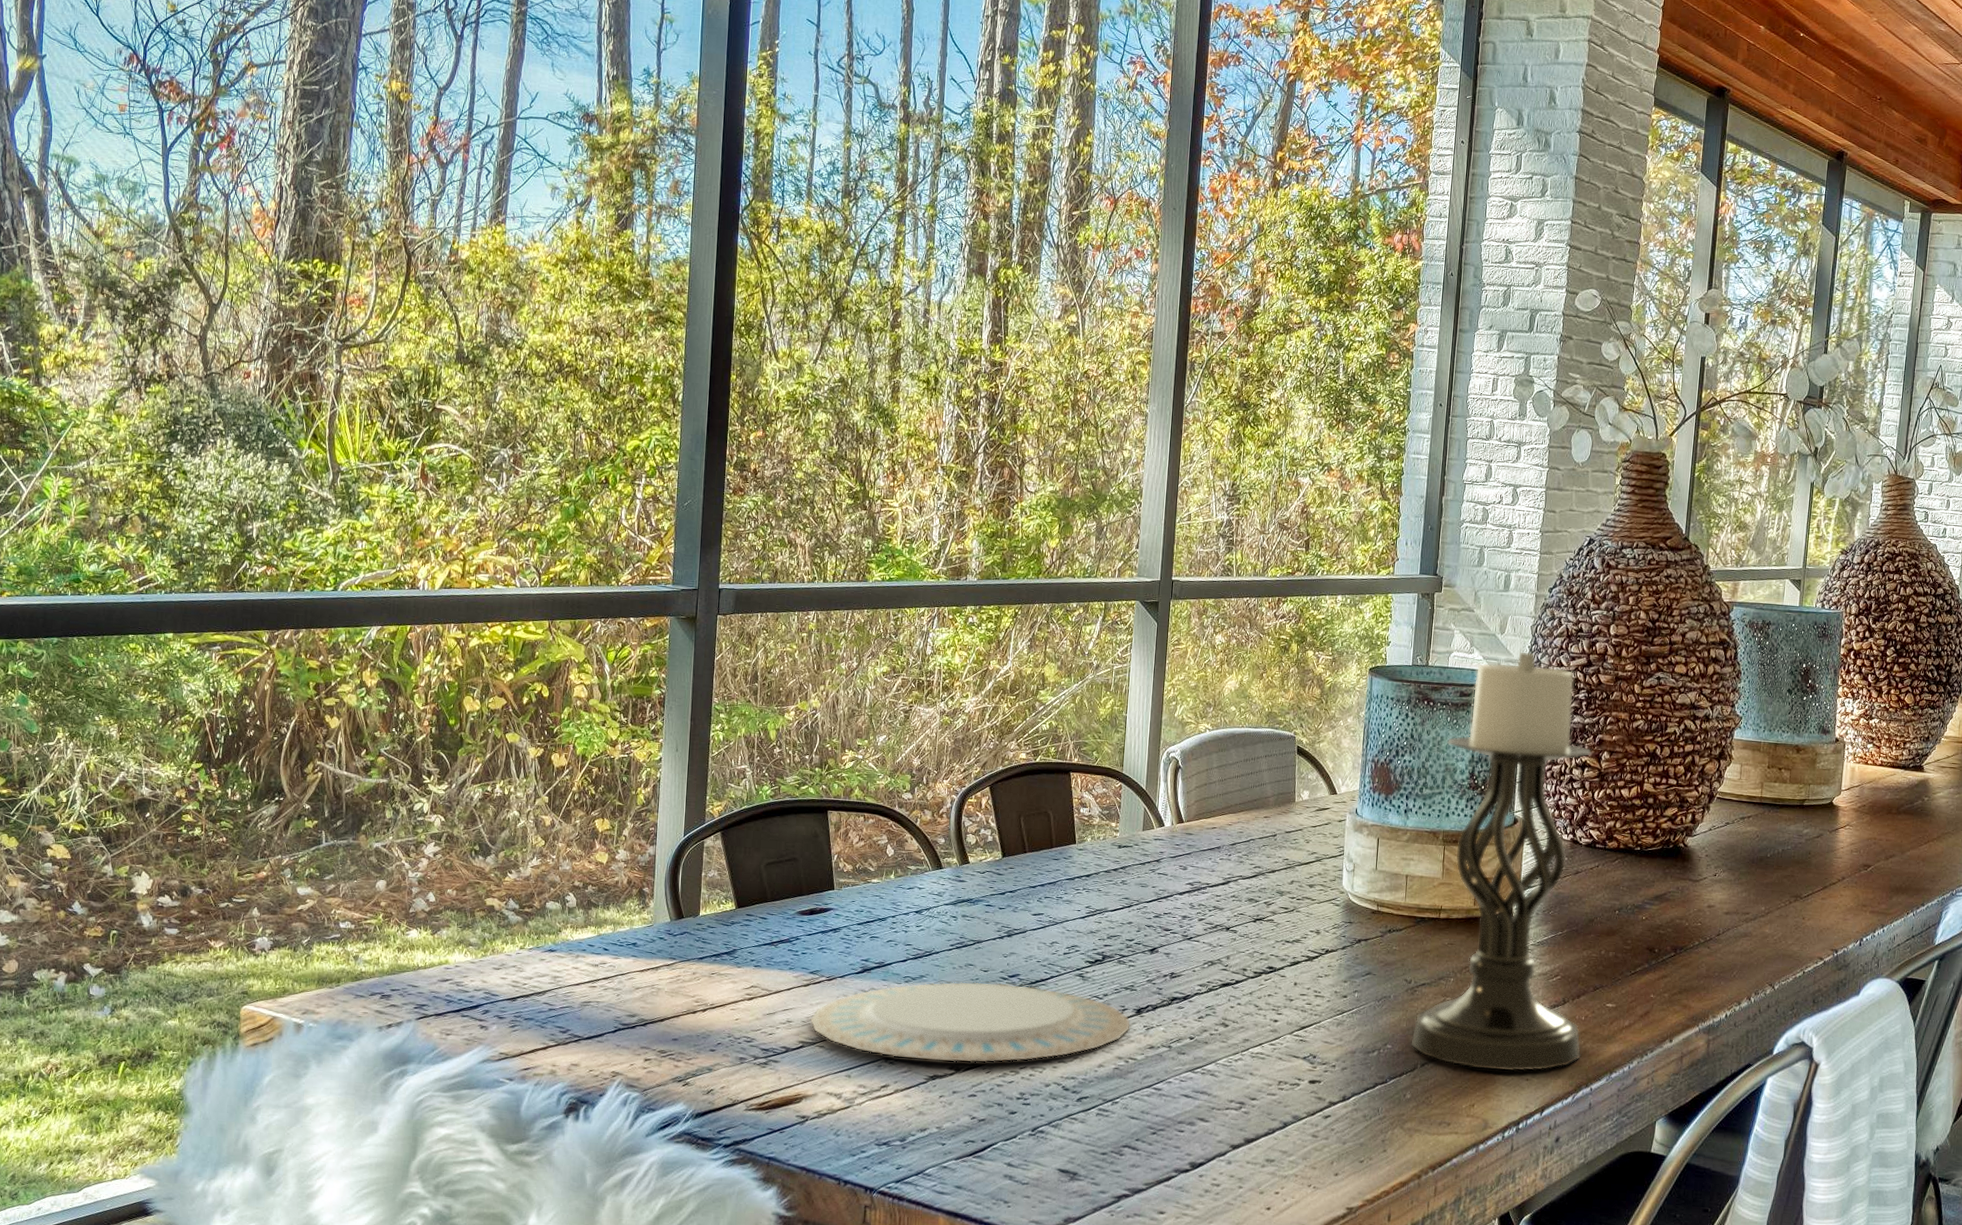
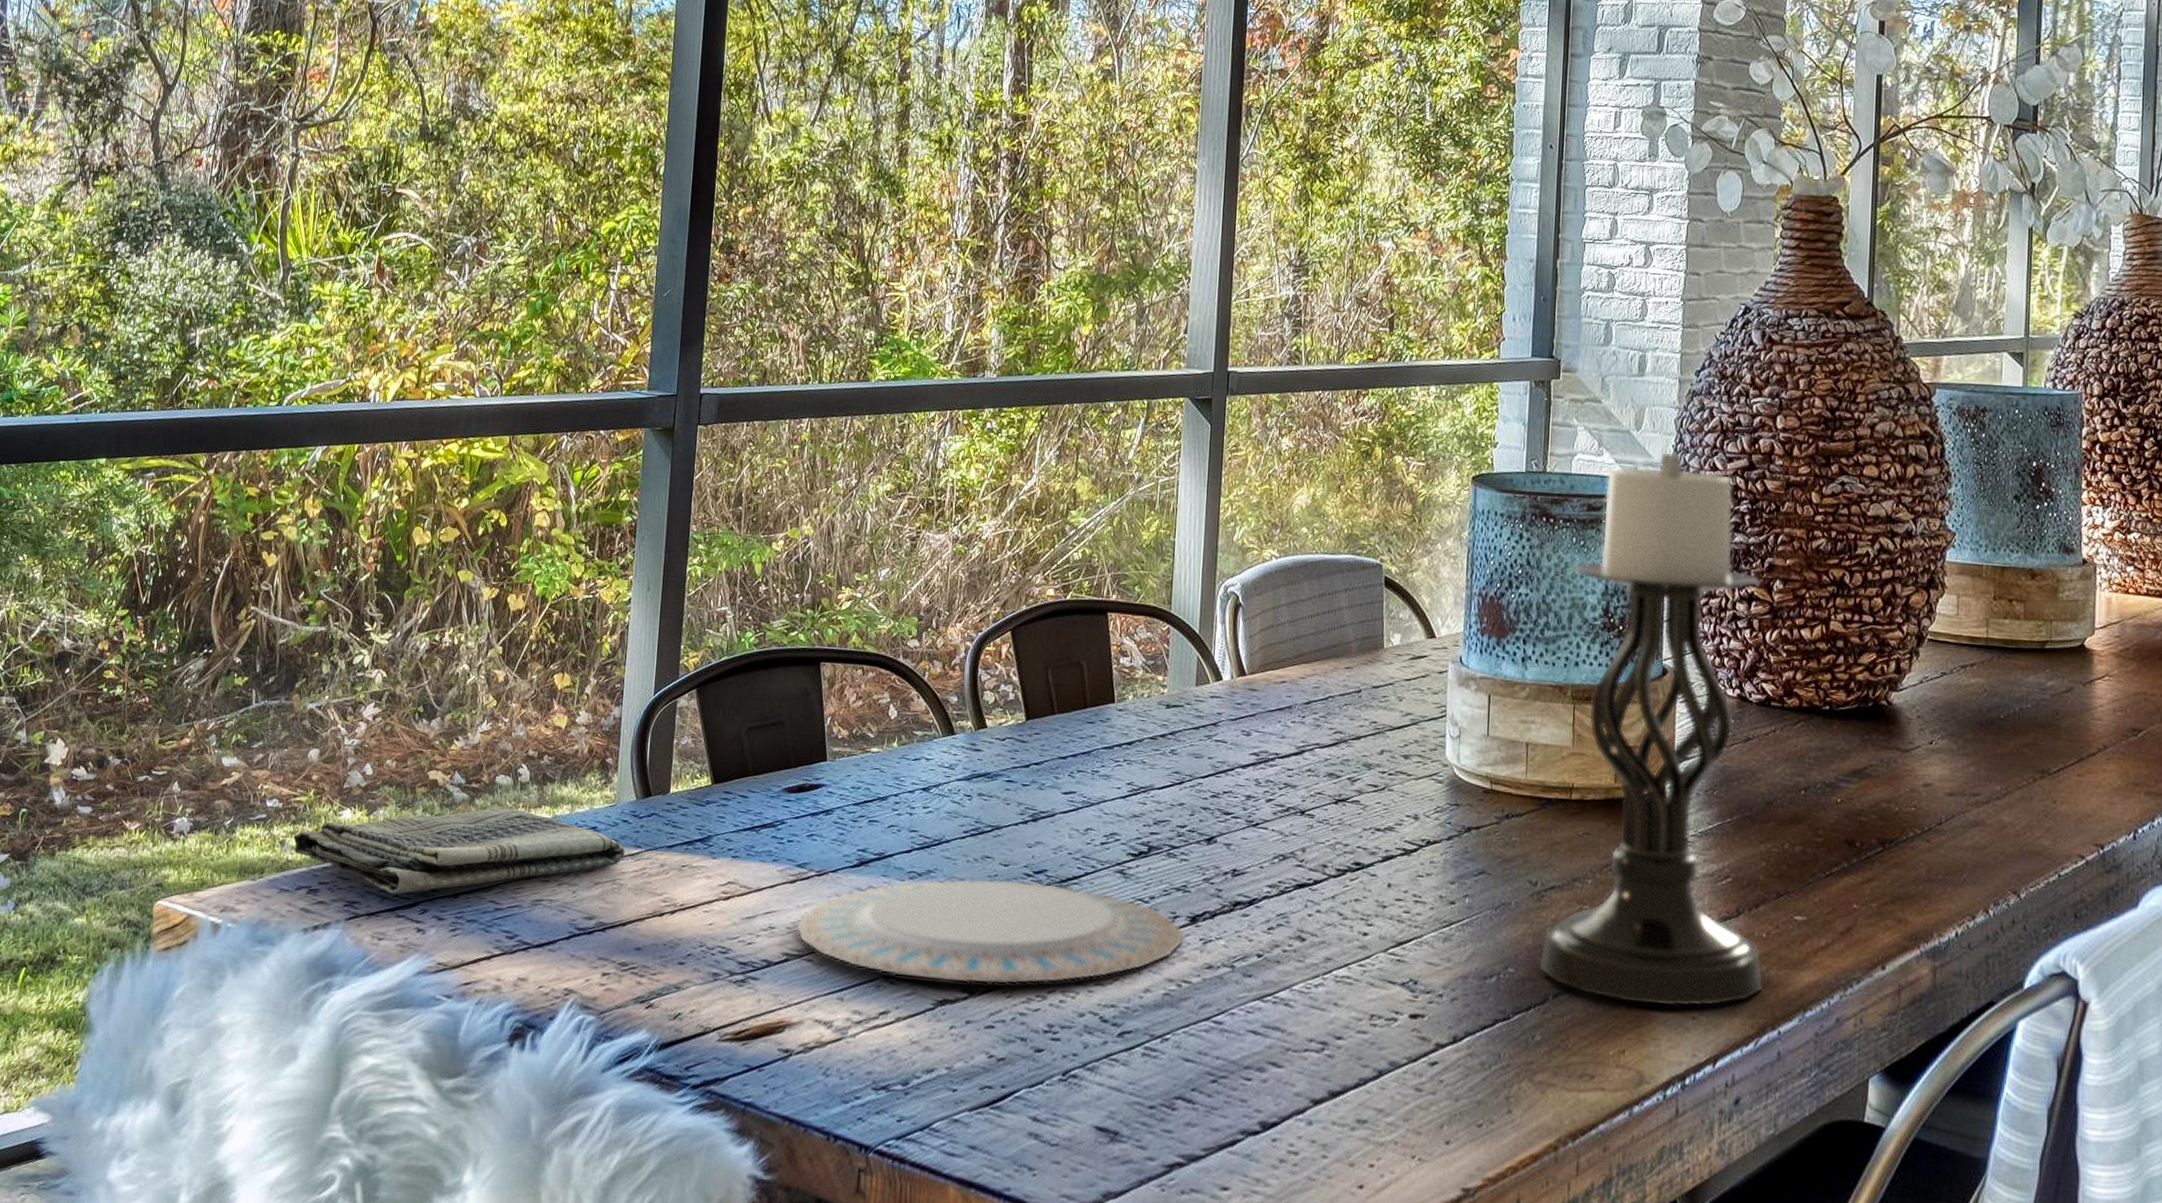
dish towel: none [366,926,662,998] -> present [293,805,625,894]

